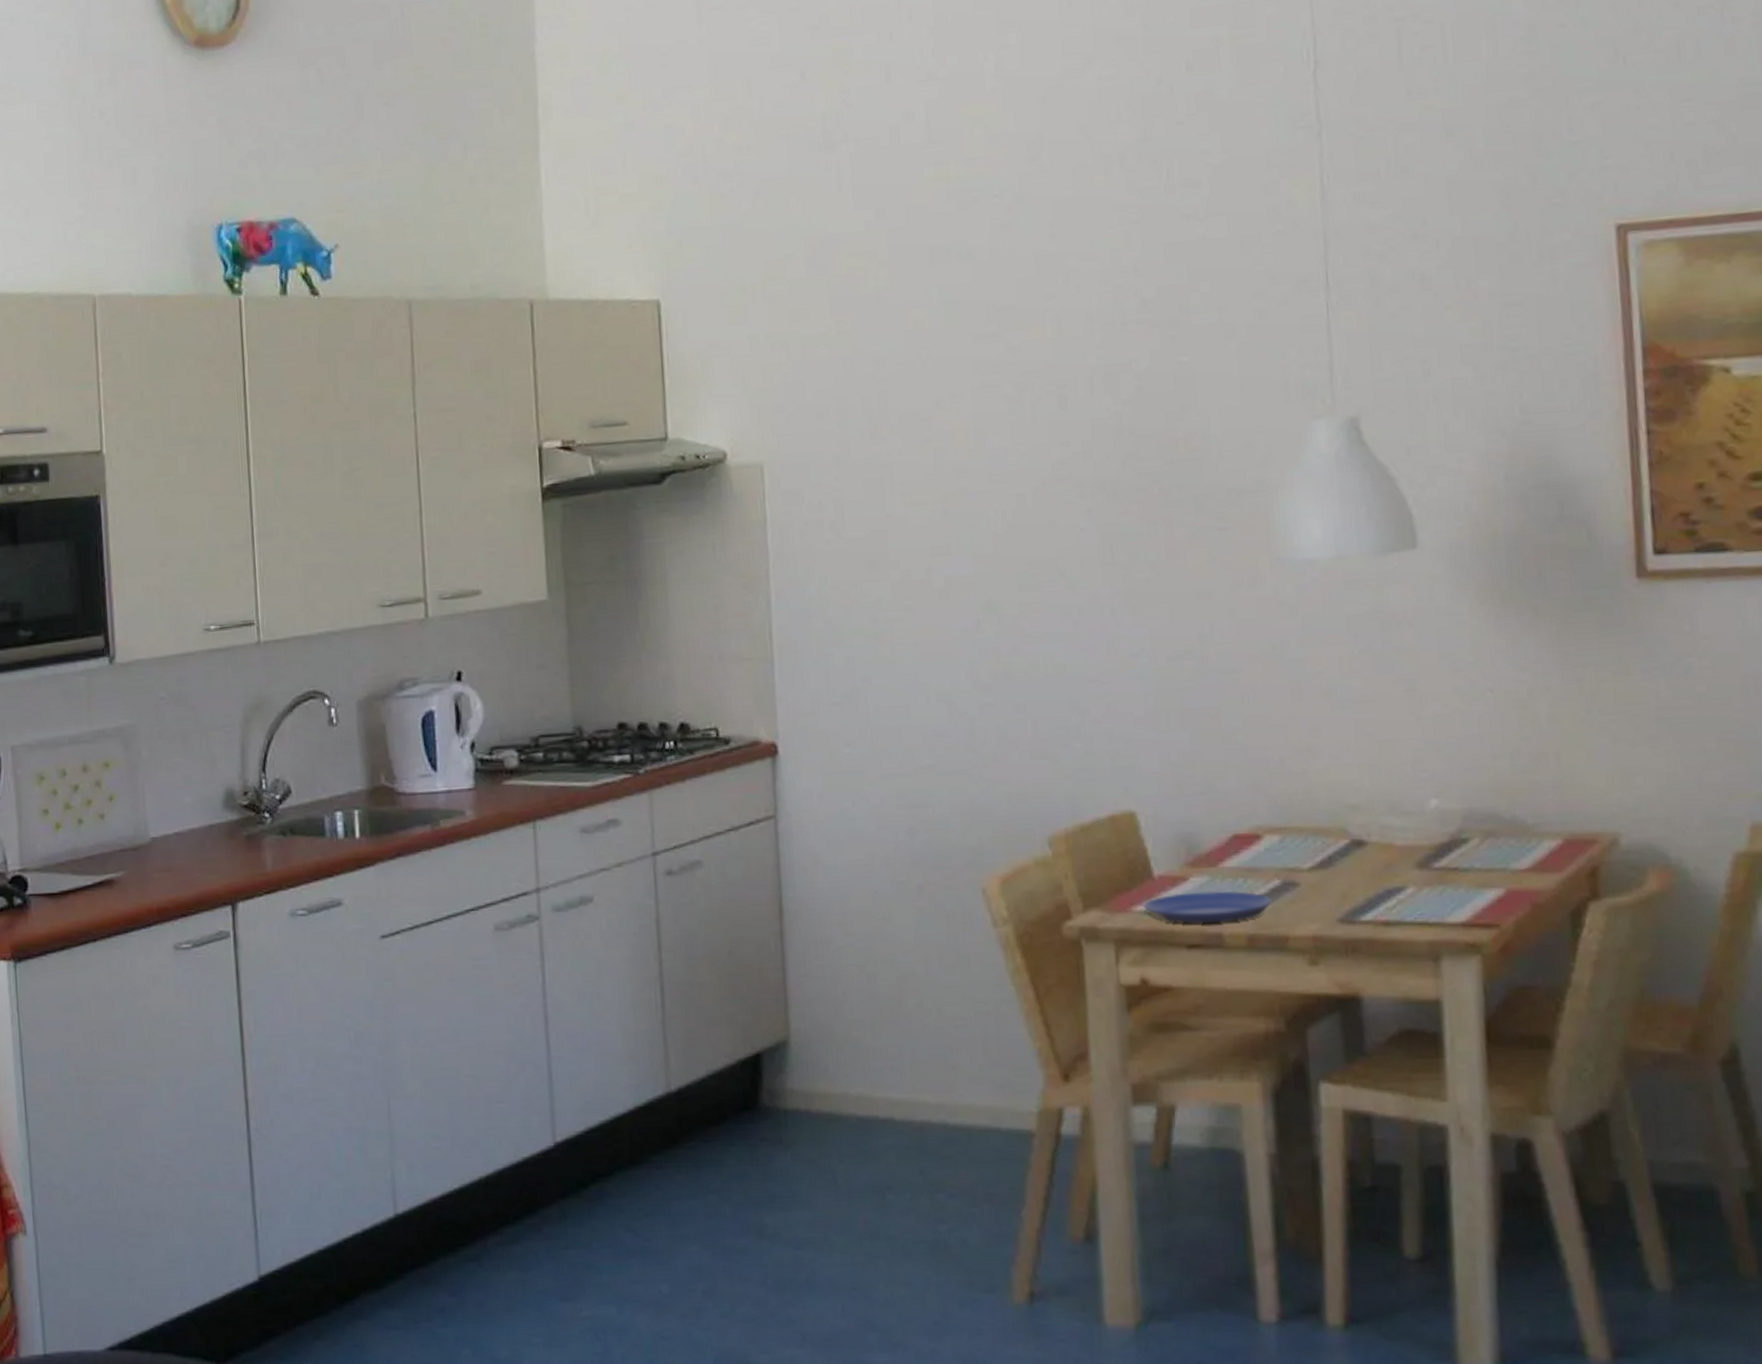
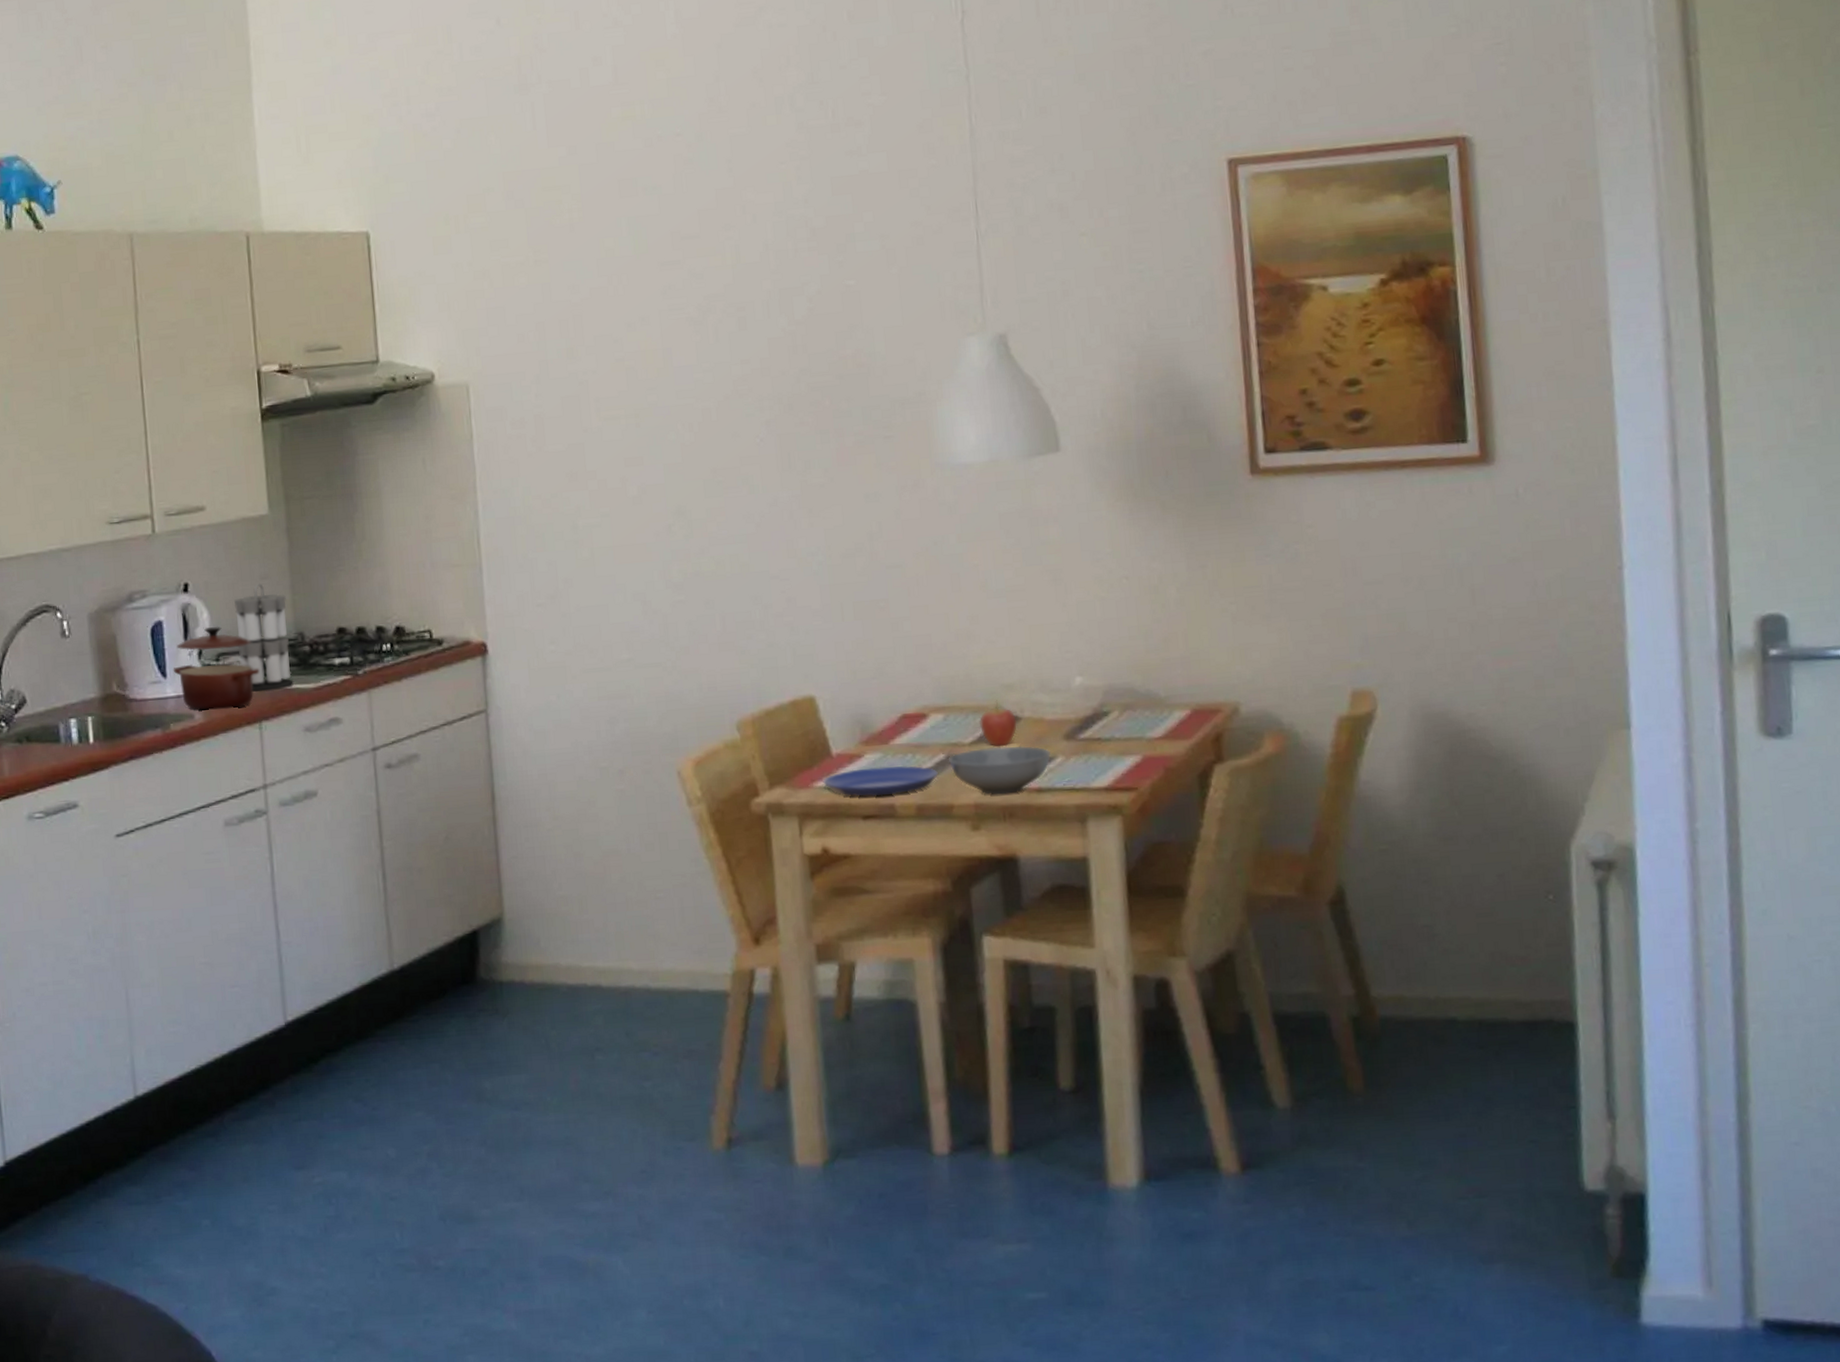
saucepan: none [444,718,535,807] -> present [173,627,260,711]
spice rack: none [510,673,570,790] -> present [234,583,294,693]
bowl: none [1284,873,1401,926] -> present [948,745,1051,794]
fruit: none [1320,822,1363,875] -> present [979,700,1017,748]

